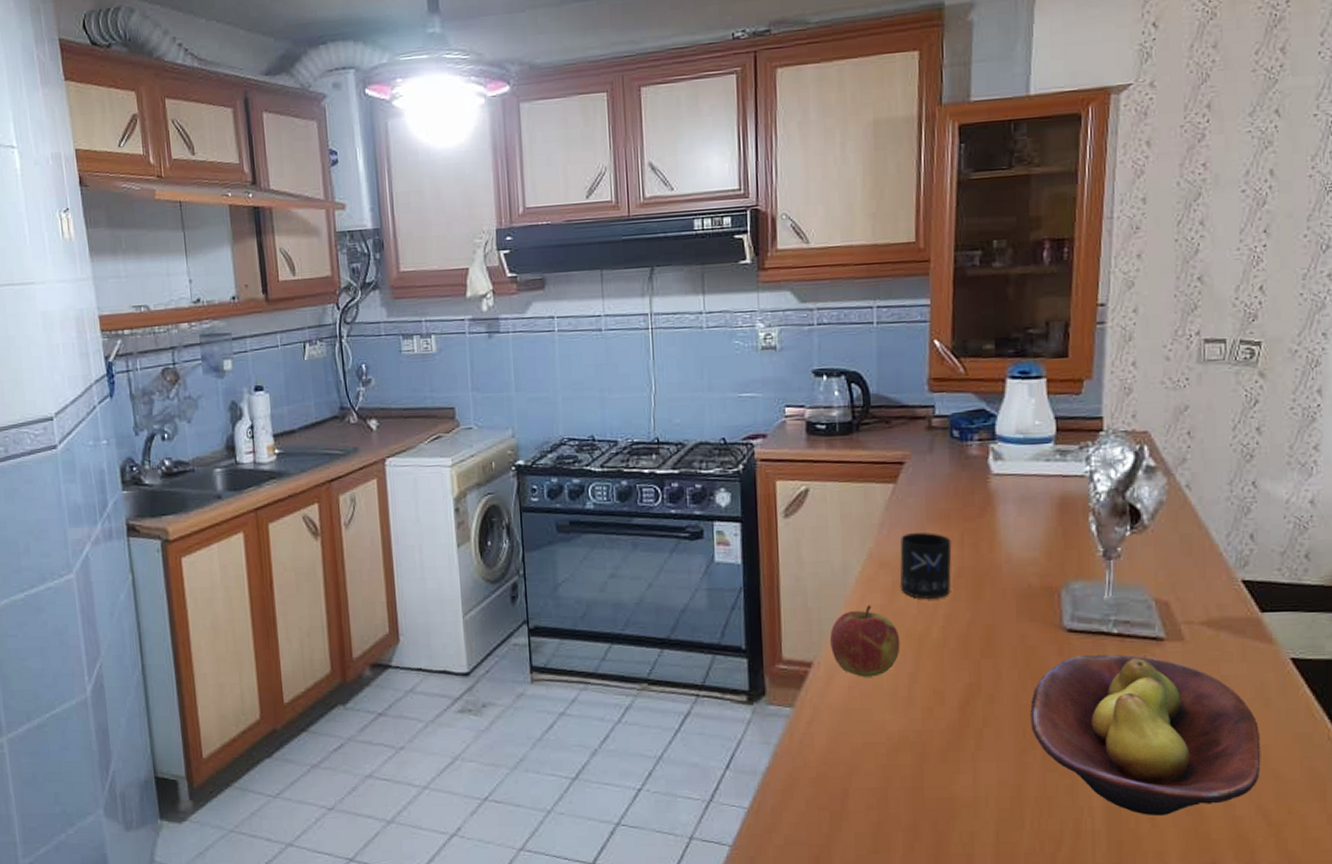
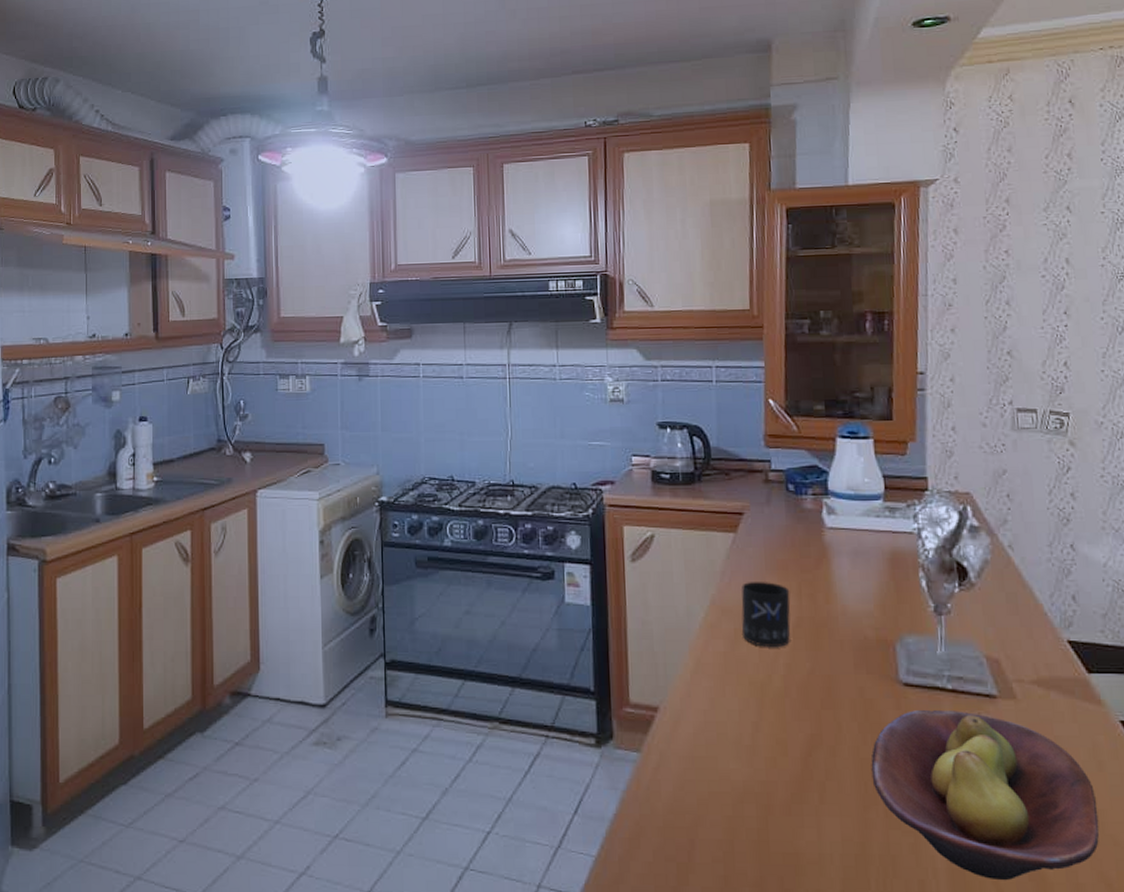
apple: present [830,605,900,677] -> none [676,651,744,724]

